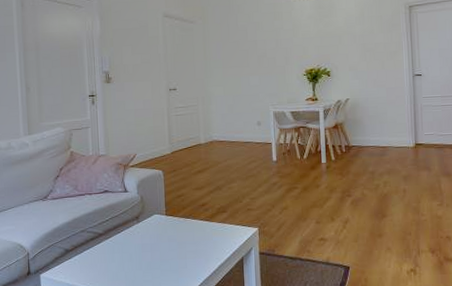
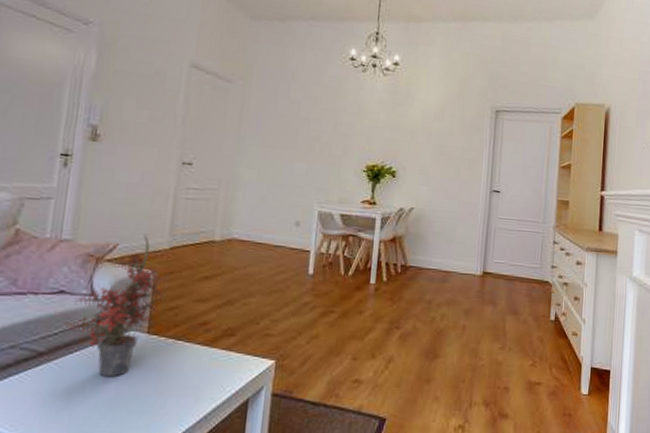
potted plant: none [111,145,175,248] -> present [65,235,171,378]

